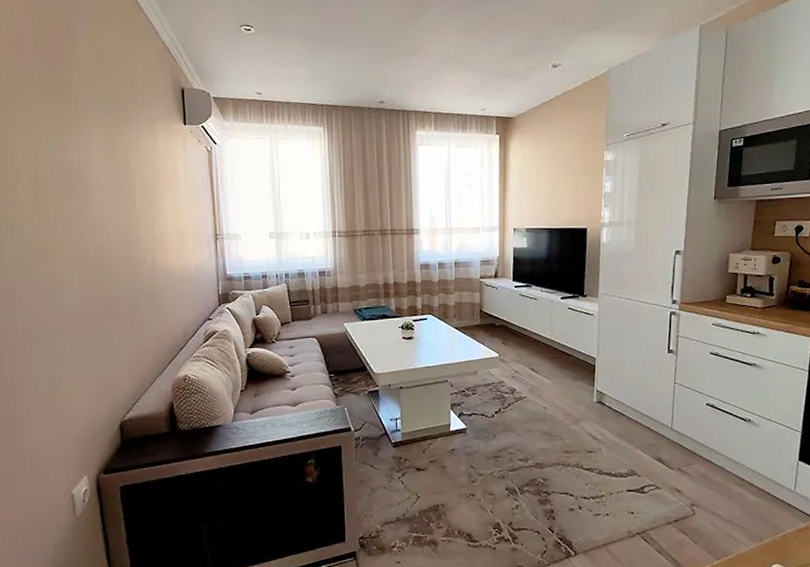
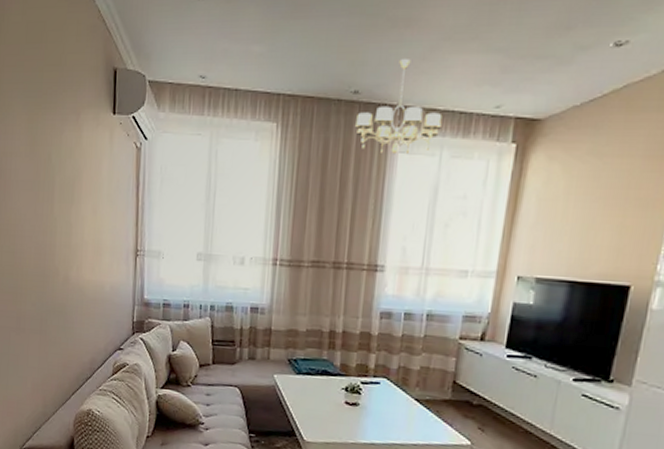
chandelier: none [383,77,446,147] -> present [354,59,443,155]

